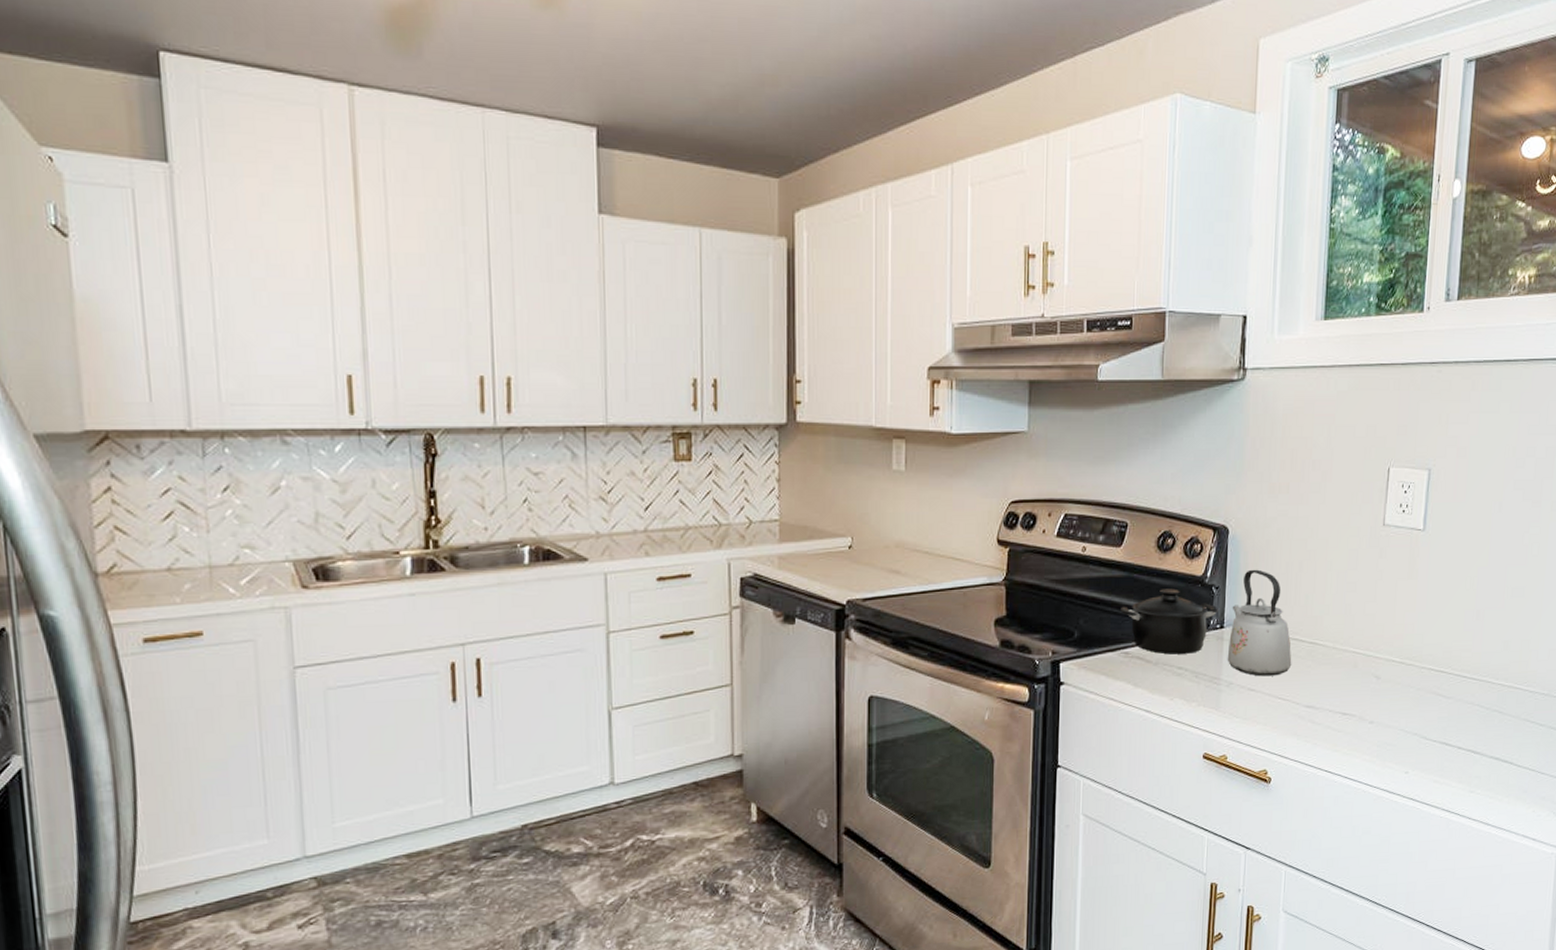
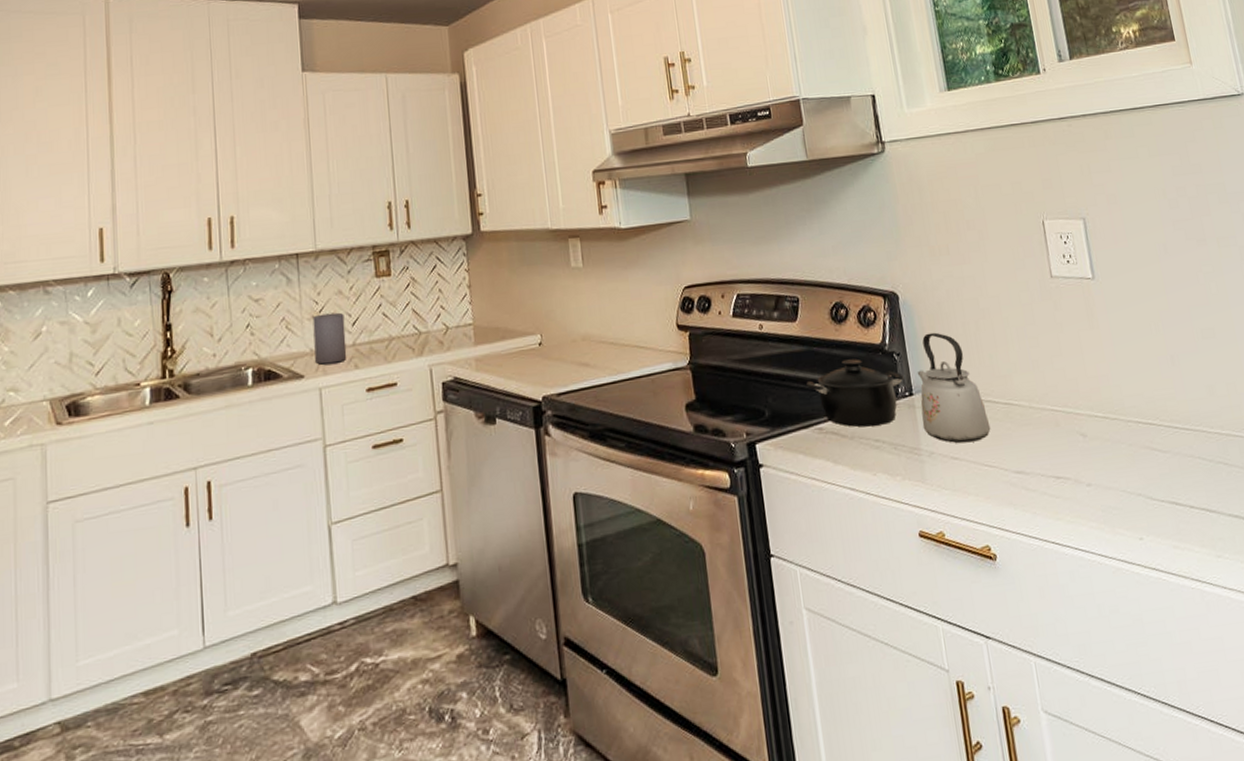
canister: none [600,495,637,549] -> present [312,312,347,365]

